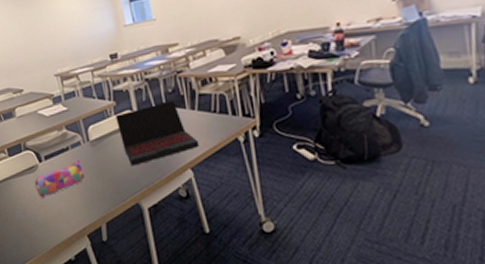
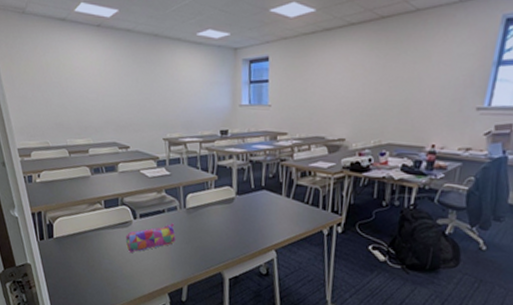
laptop: present [116,100,200,166] -> none [215,185,288,239]

